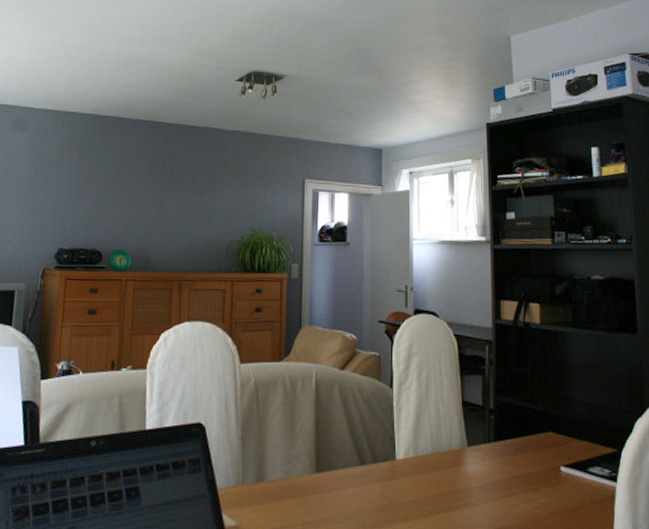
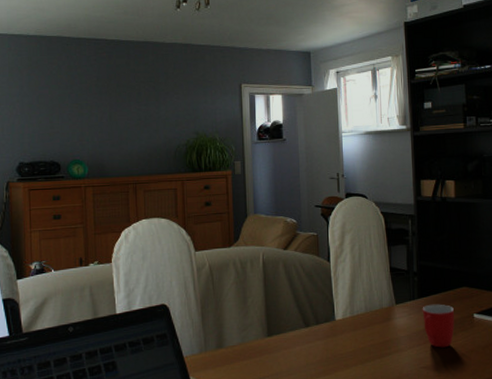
mug: none [499,450,537,506] -> present [422,304,454,348]

